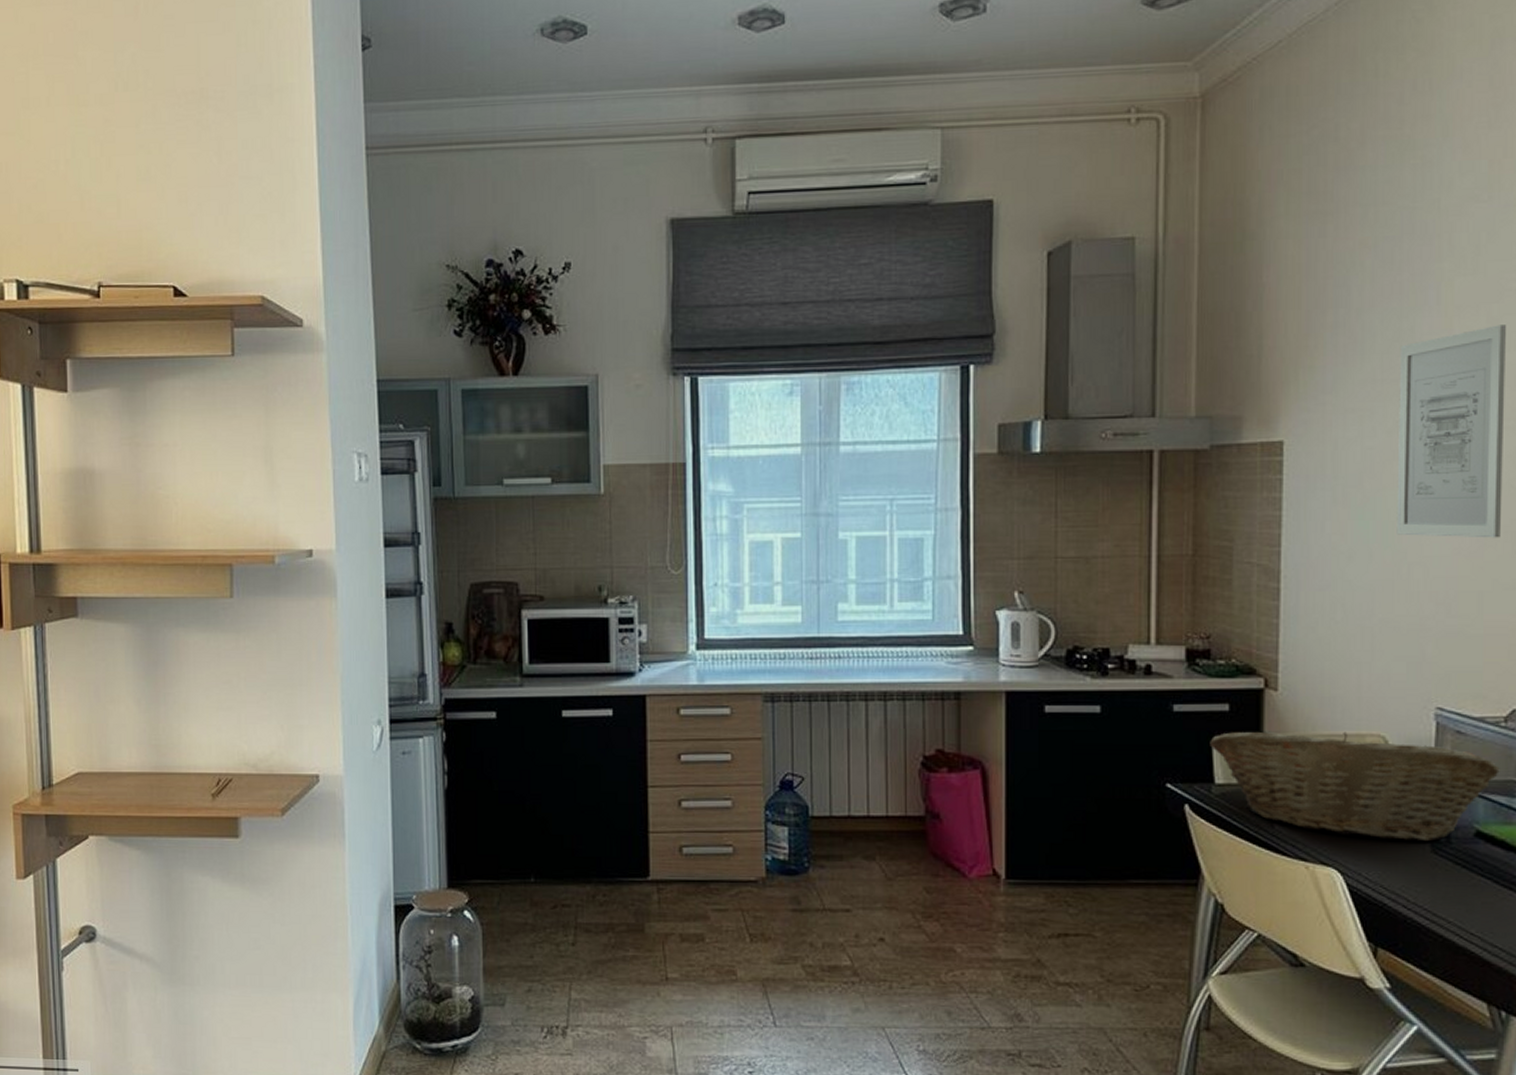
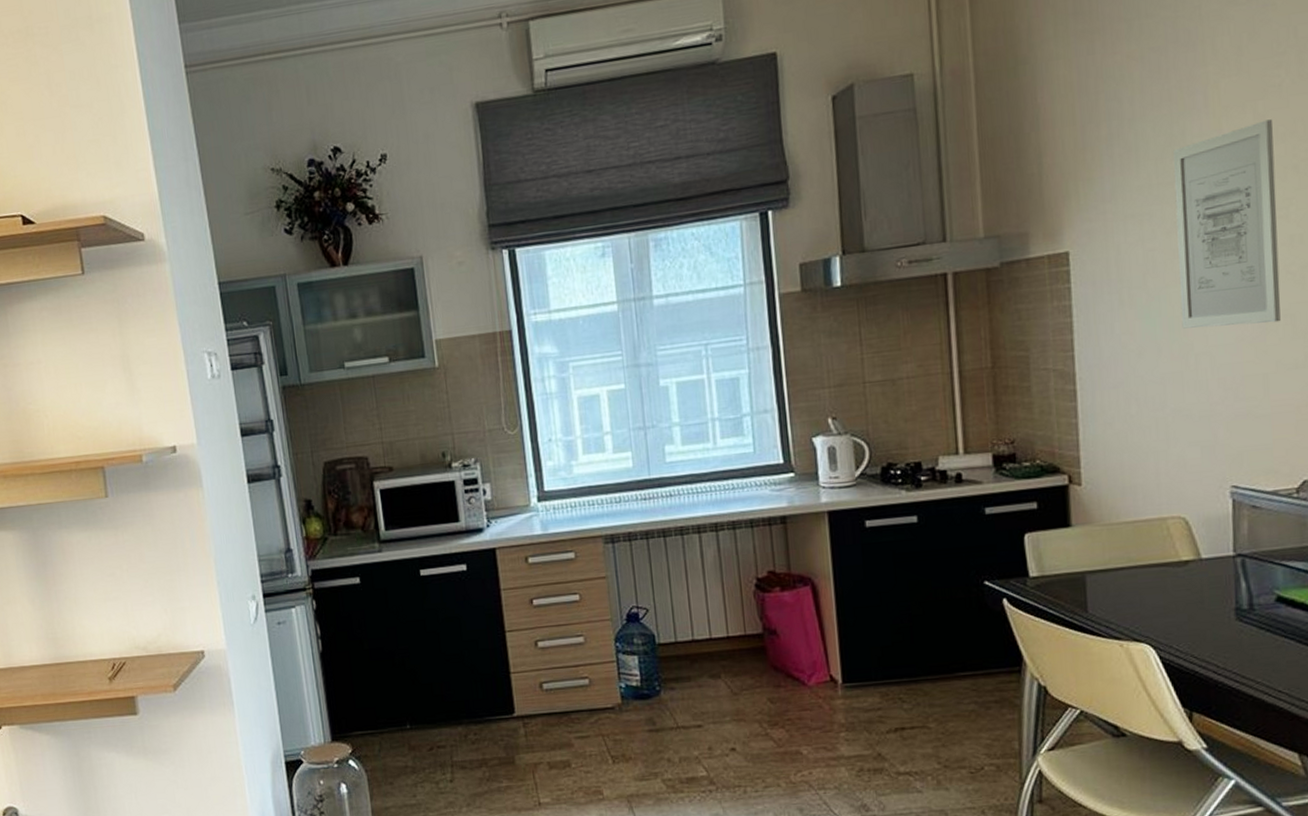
fruit basket: present [1210,731,1500,842] -> none [1022,517,1295,613]

